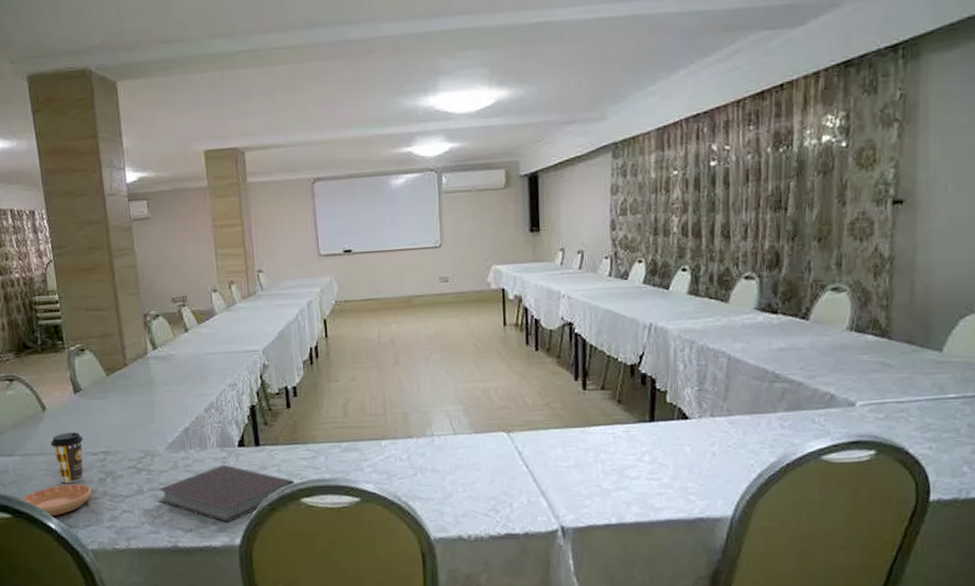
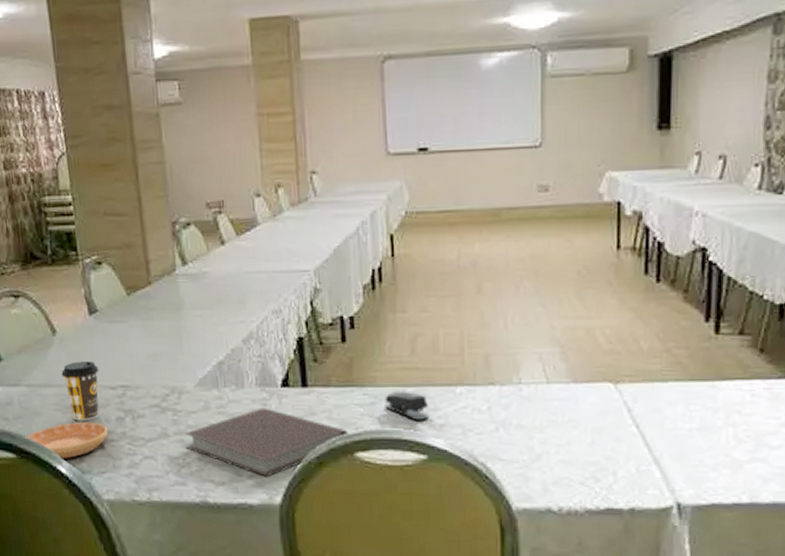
stapler: none [324,446,361,469] -> present [385,392,430,420]

